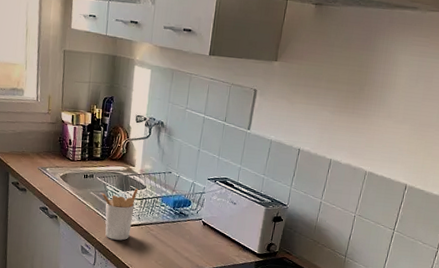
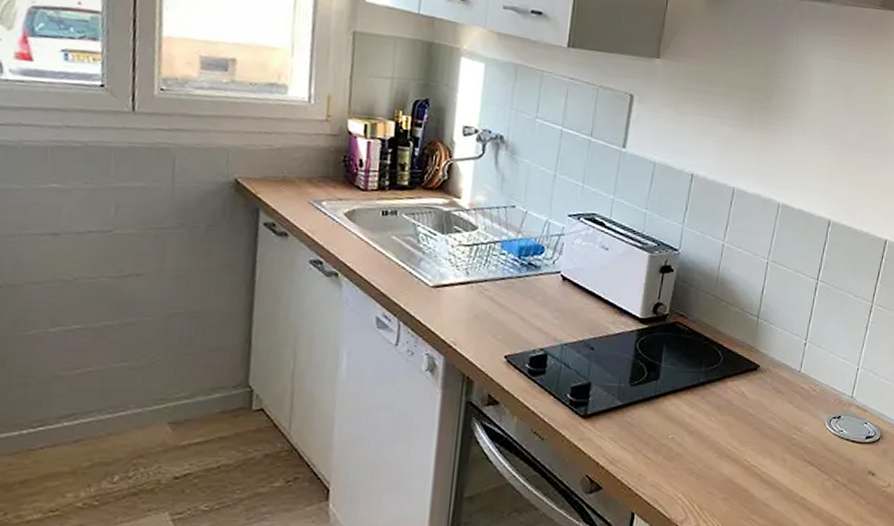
utensil holder: present [101,188,139,241] -> none [409,229,467,307]

